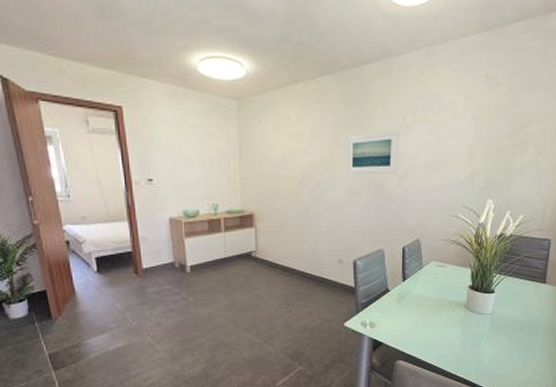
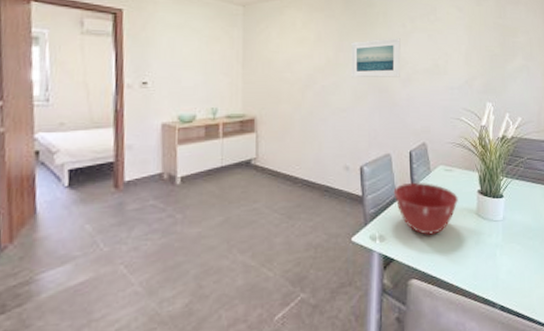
mixing bowl: none [385,276,448,324] -> present [393,182,458,235]

